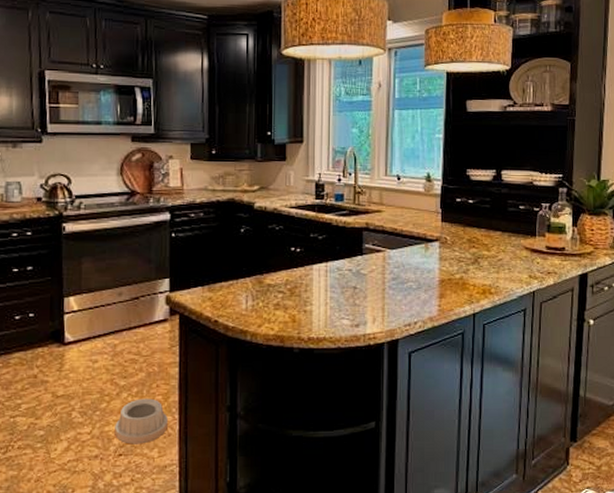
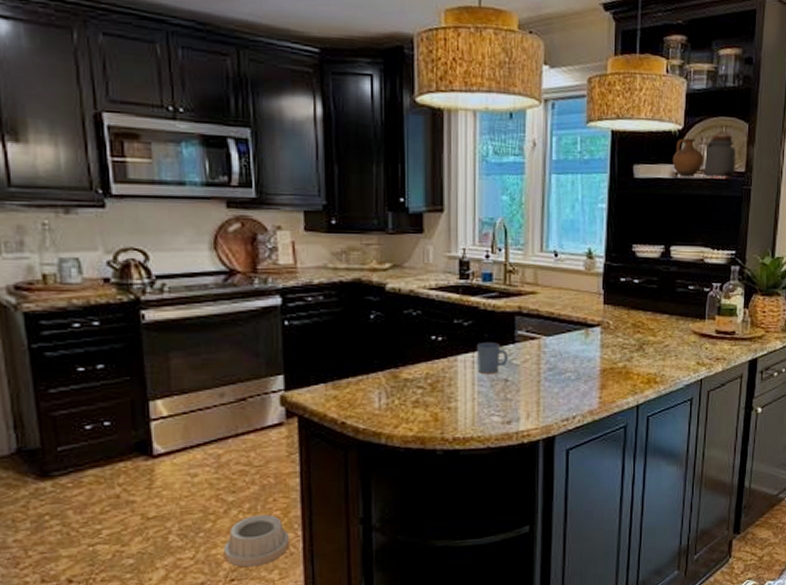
mug: none [330,254,356,282] -> present [477,343,508,375]
ceramic jug: none [502,77,530,111] -> present [673,138,704,178]
jar: none [530,73,559,110] -> present [704,134,735,178]

